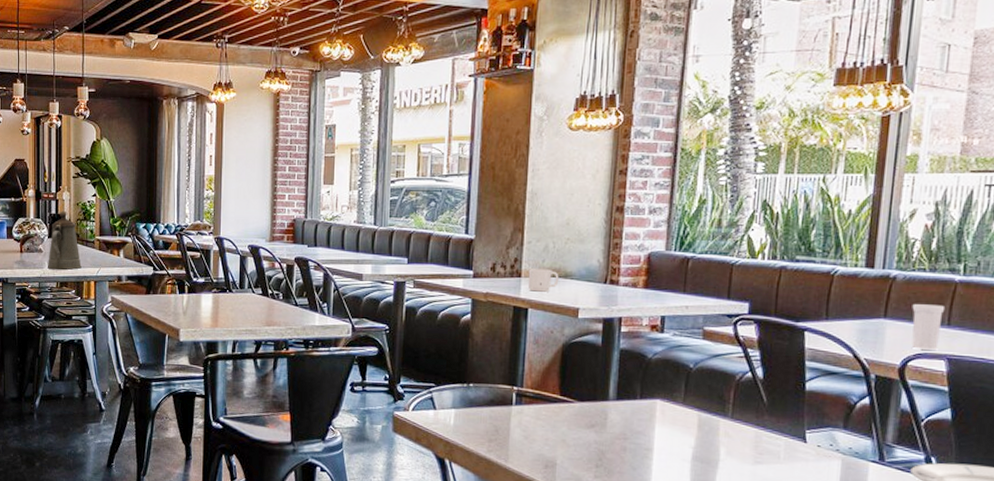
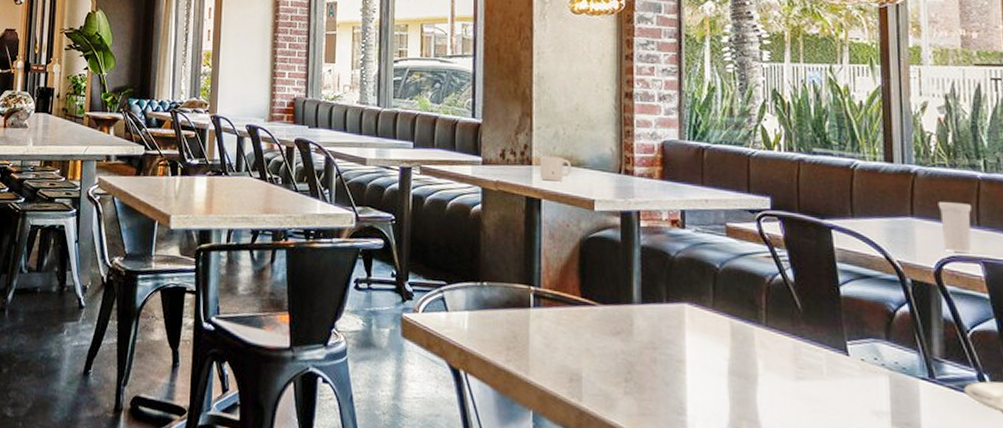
coffee pot: present [47,211,82,270] -> none [31,84,68,147]

